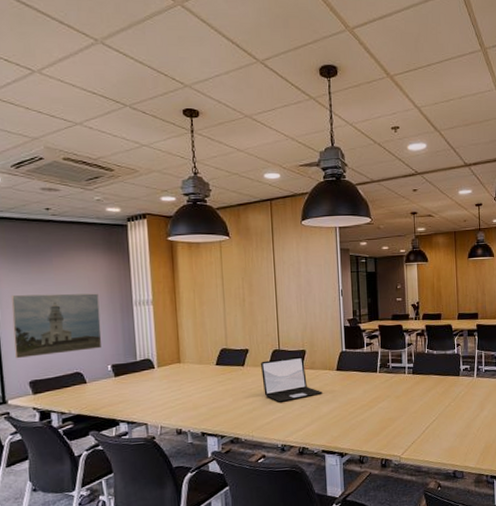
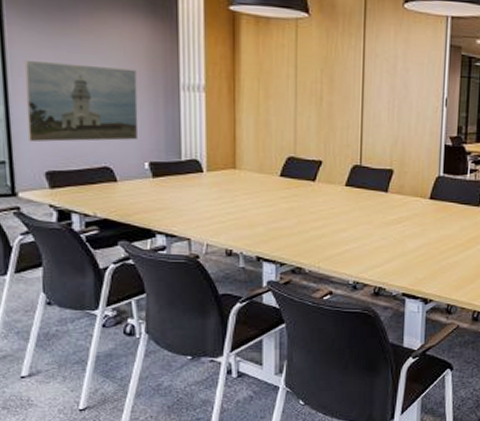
laptop: present [261,356,323,402] -> none [336,176,410,230]

